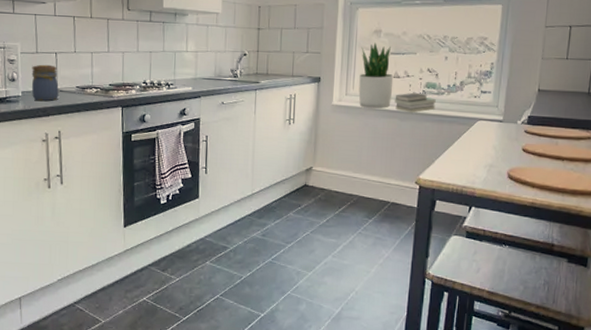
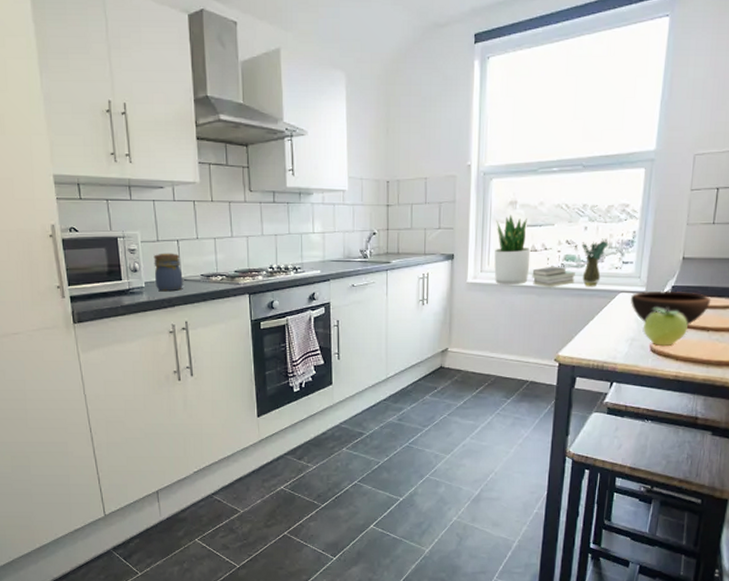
vase: none [442,68,468,114] -> present [582,238,609,287]
bowl: none [489,120,566,154] -> present [631,291,711,325]
fruit: none [501,136,543,174] -> present [644,308,688,347]

